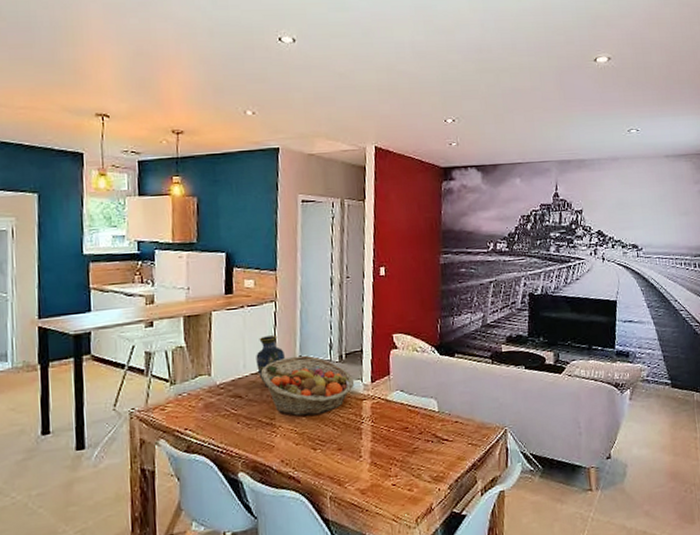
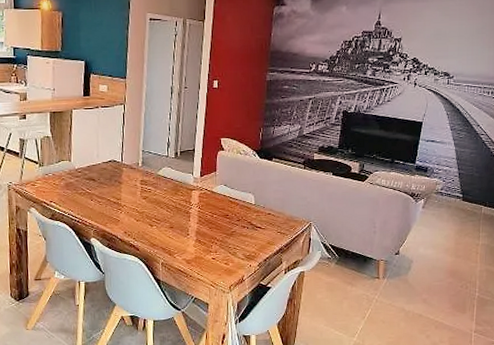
vase: present [256,335,285,386] -> none [107,132,130,173]
fruit basket: present [260,355,355,416] -> none [110,150,187,199]

